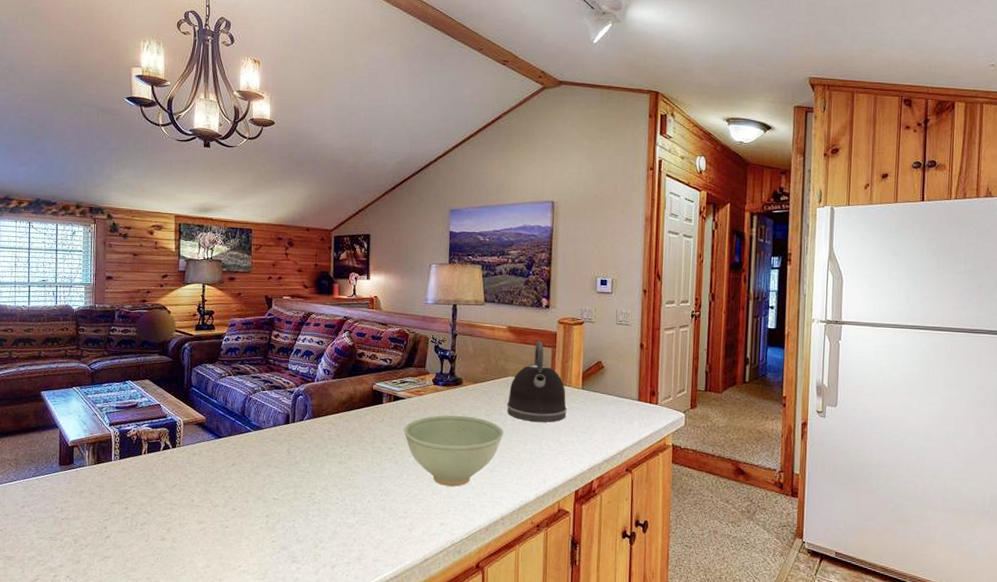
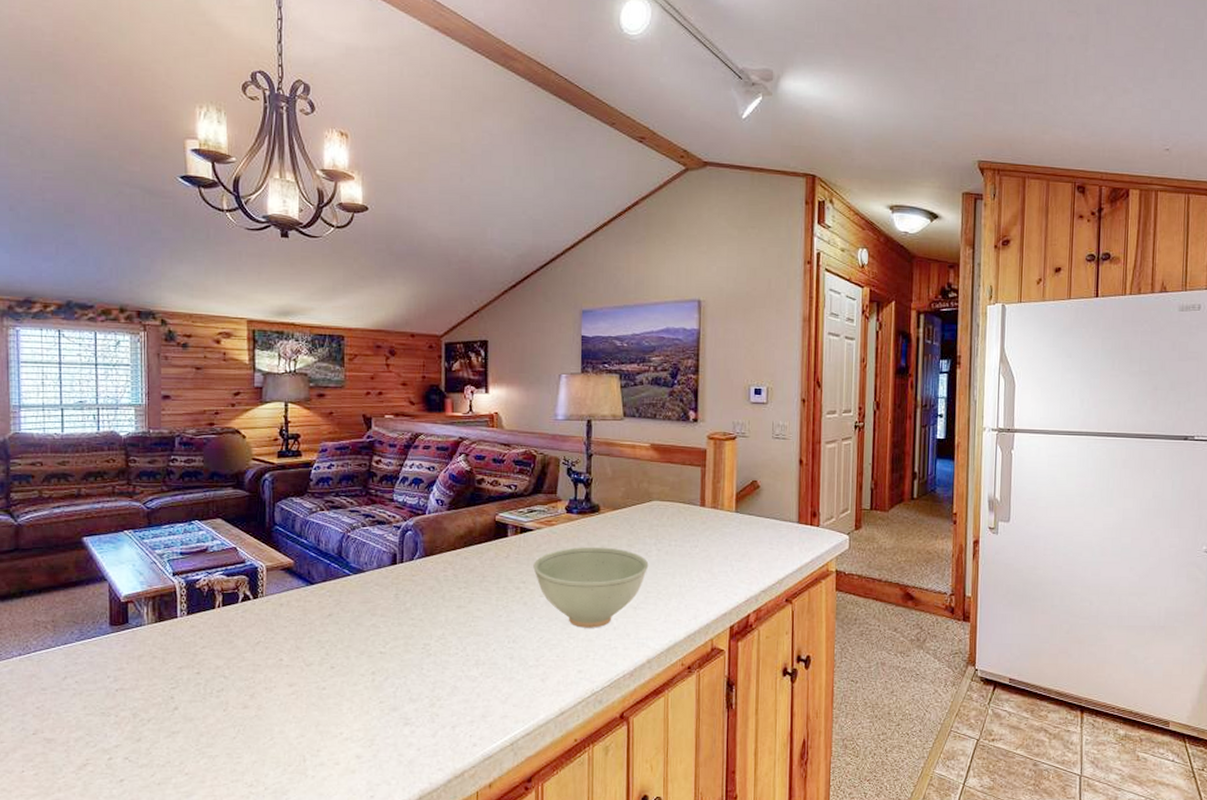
kettle: present [506,341,568,422] -> none [651,459,720,551]

